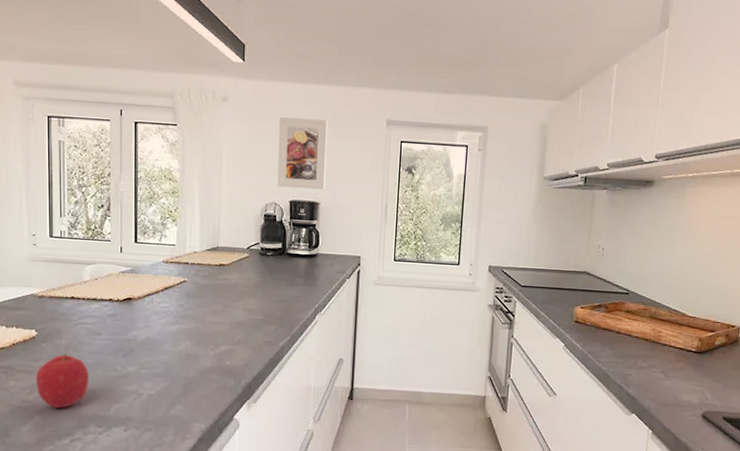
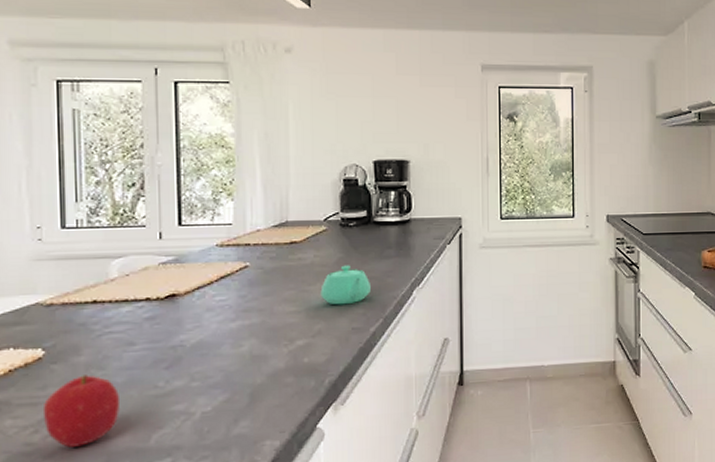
teapot: none [241,288,282,321] -> present [320,265,371,305]
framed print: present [277,116,328,190] -> none [355,66,416,146]

